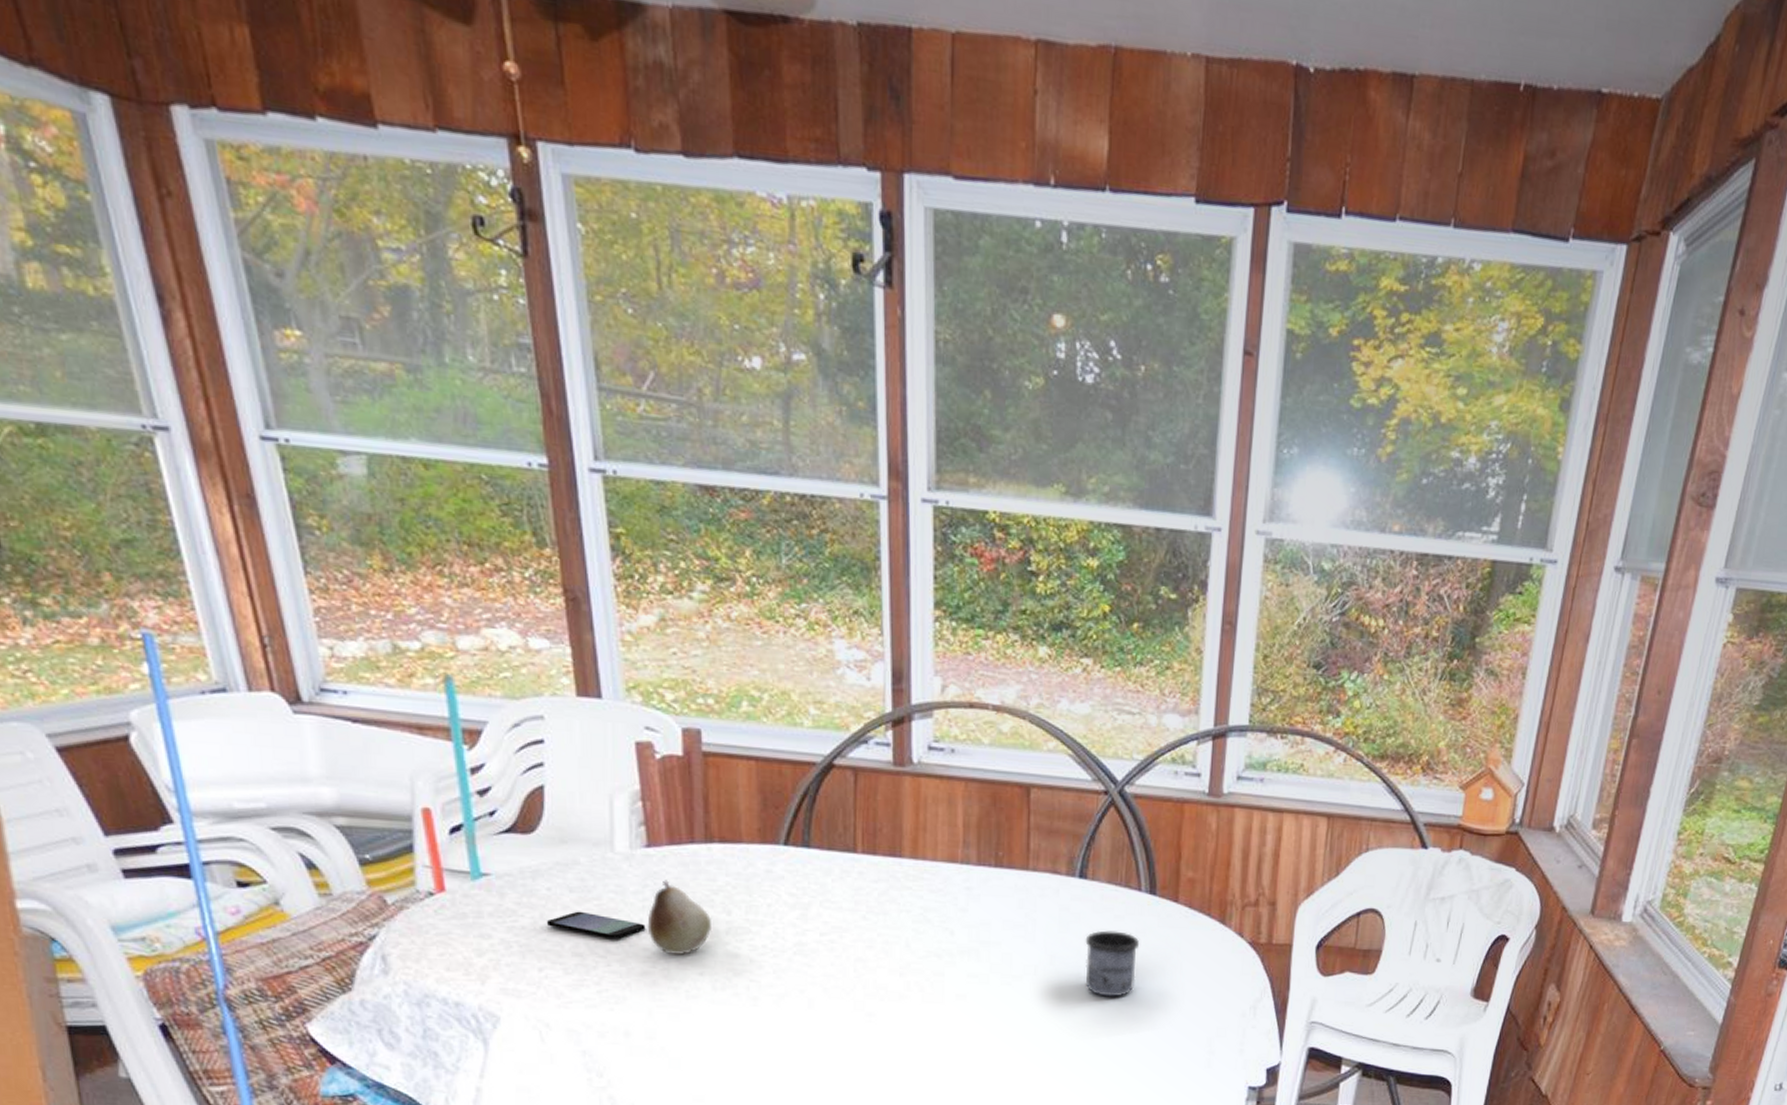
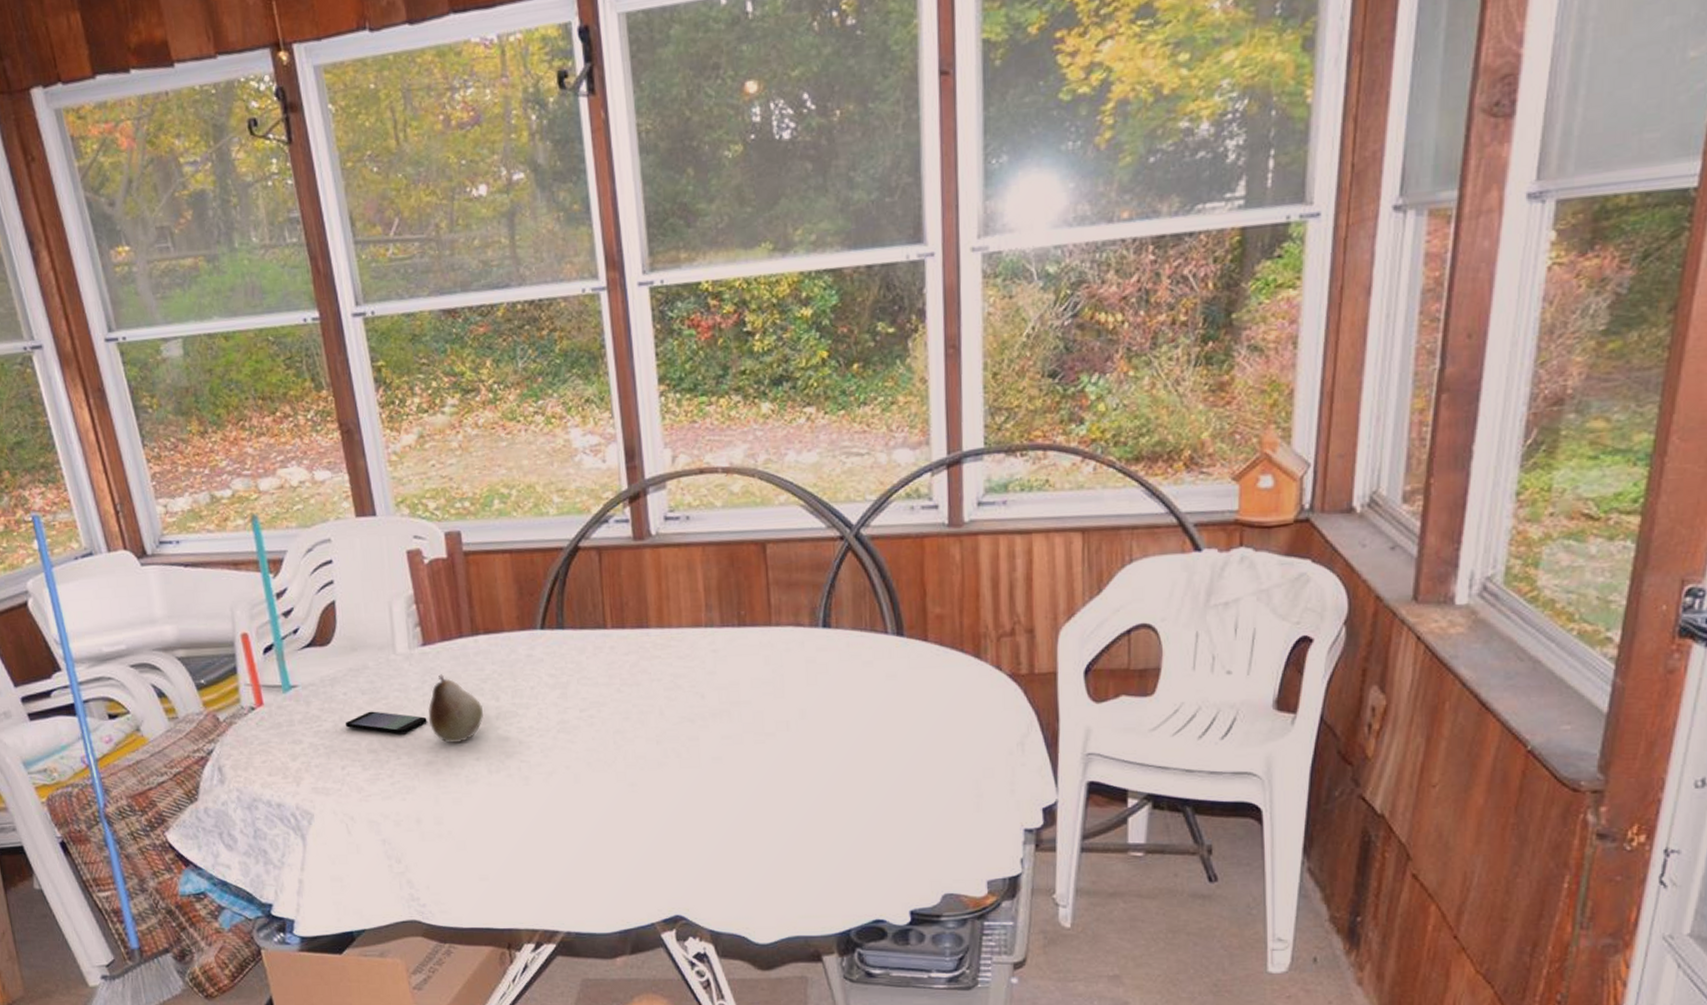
mug: present [1085,930,1139,997] -> none [835,677,891,746]

